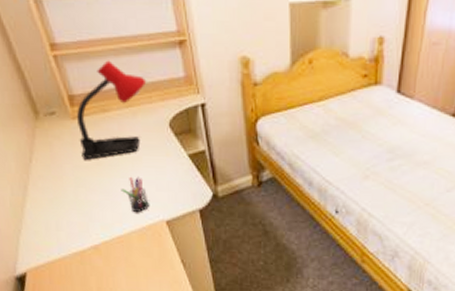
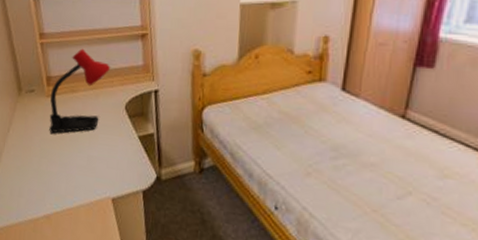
pen holder: present [121,176,149,212] -> none [77,153,99,187]

